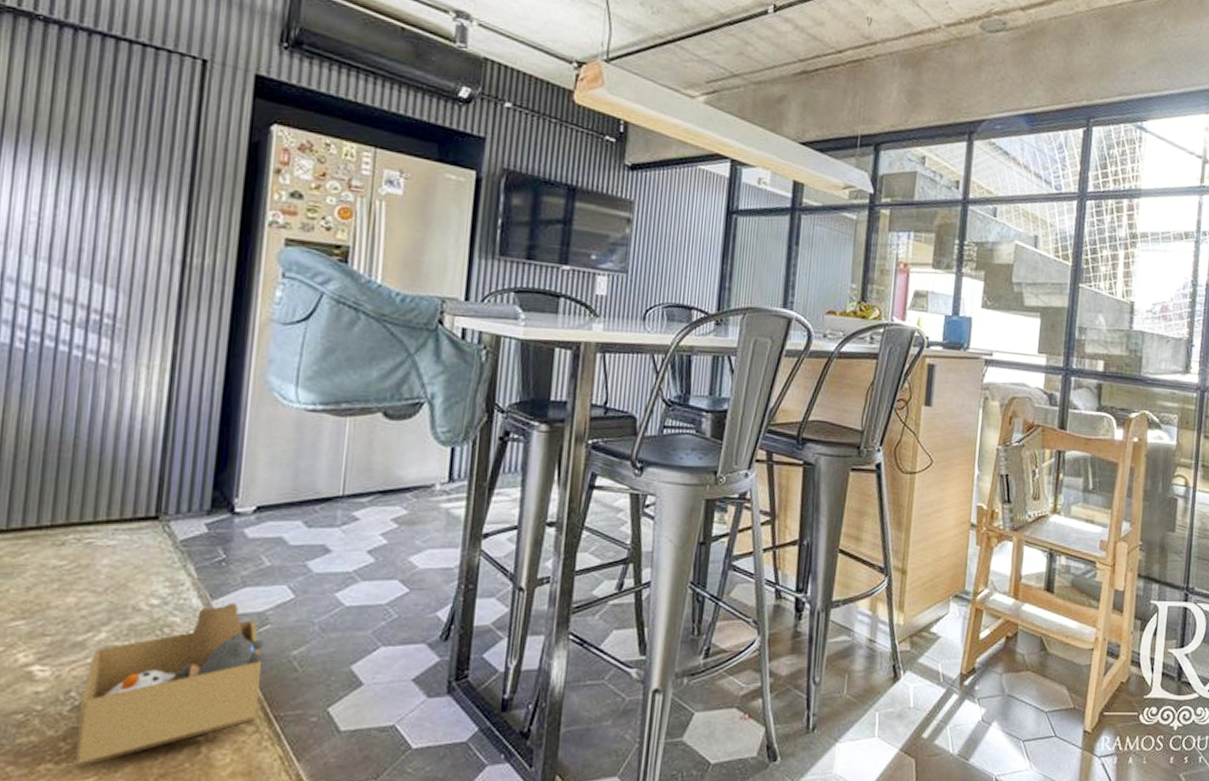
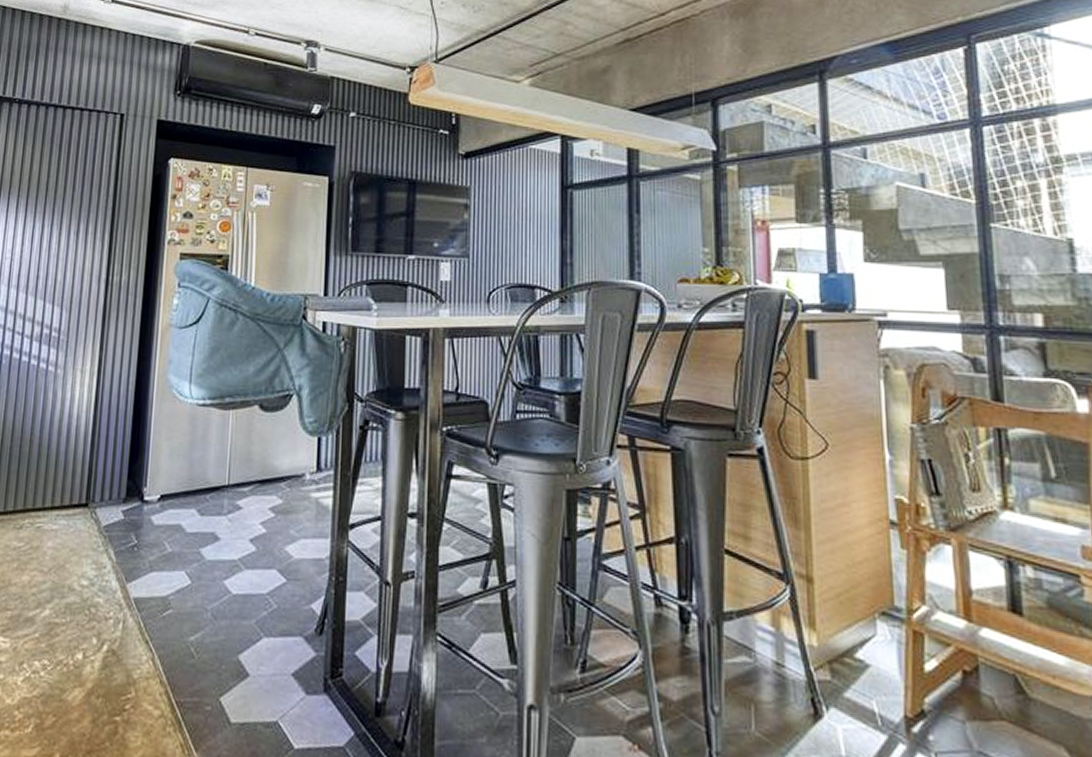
cardboard box: present [75,602,265,768] -> none [25,586,168,738]

